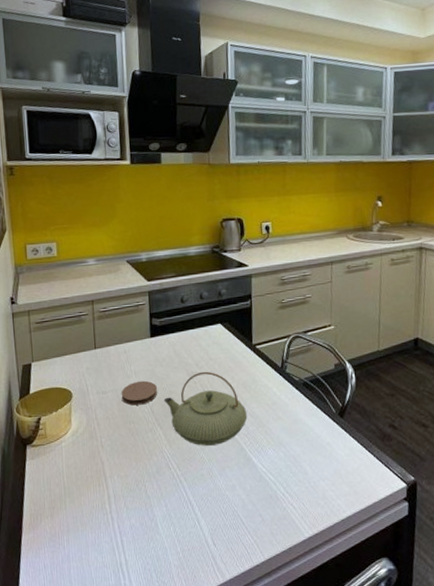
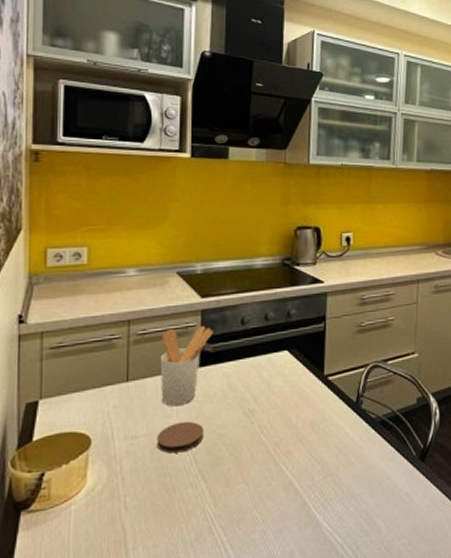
utensil holder: none [118,304,159,369] -> present [160,326,213,407]
teapot: present [164,371,248,446] -> none [211,408,313,503]

